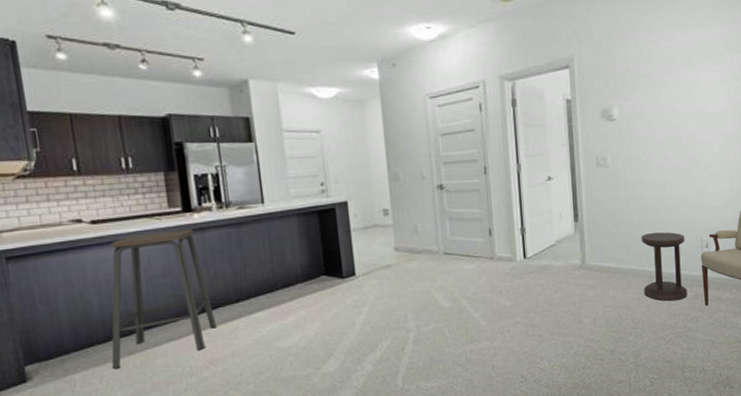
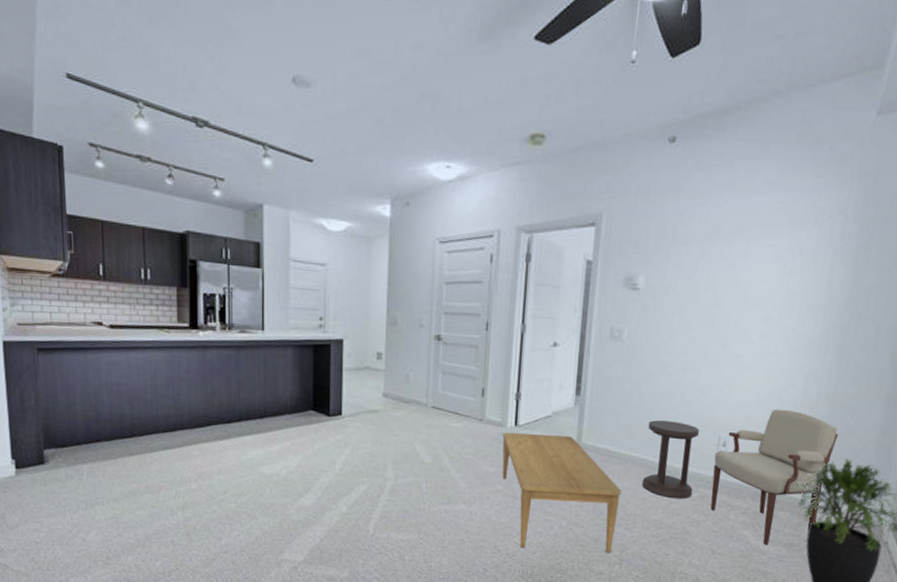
bar stool: present [111,229,217,370] -> none [114,344,208,467]
coffee table: none [514,260,627,373] -> present [502,433,621,553]

